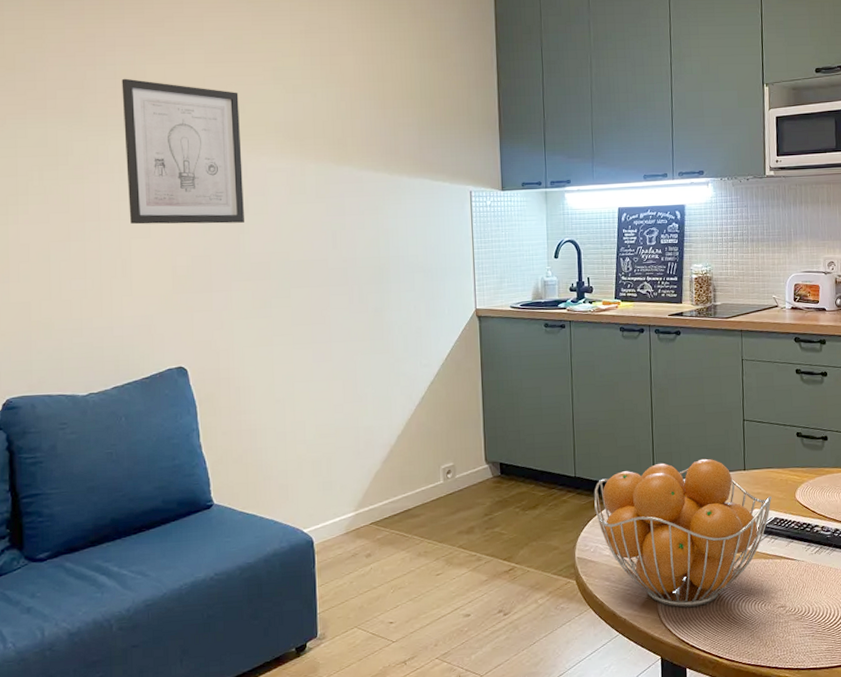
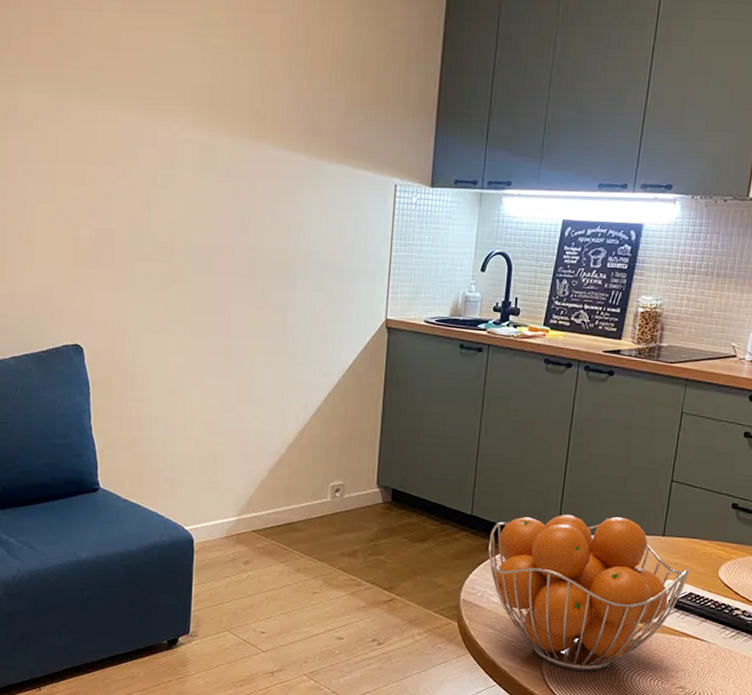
wall art: present [121,78,244,225] -> none [35,24,155,197]

